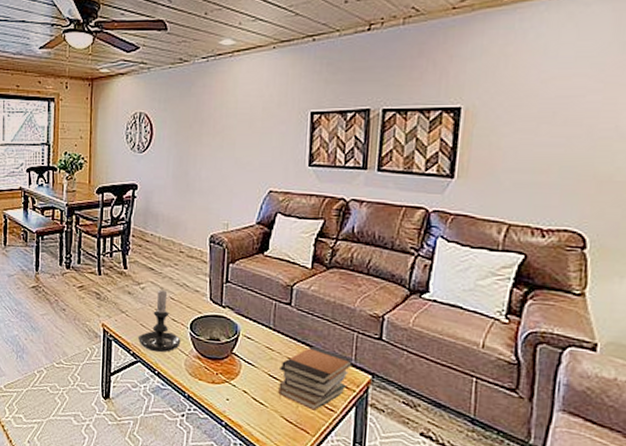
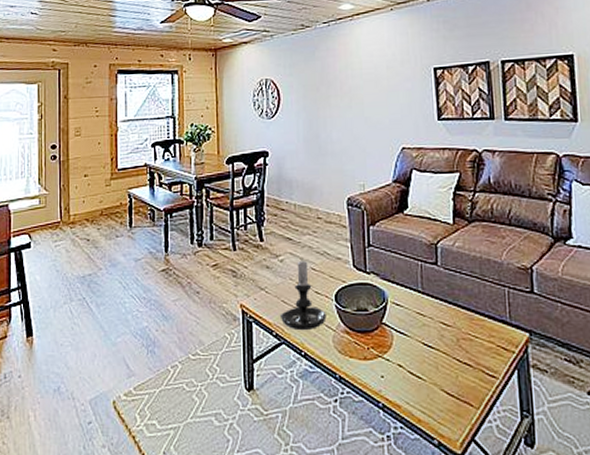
book stack: present [278,345,353,411] -> none [434,306,508,379]

